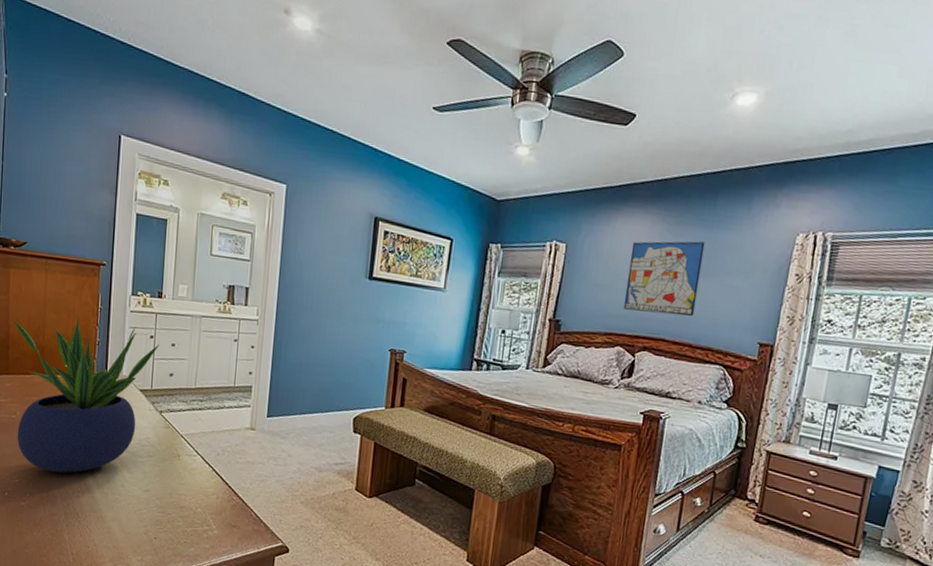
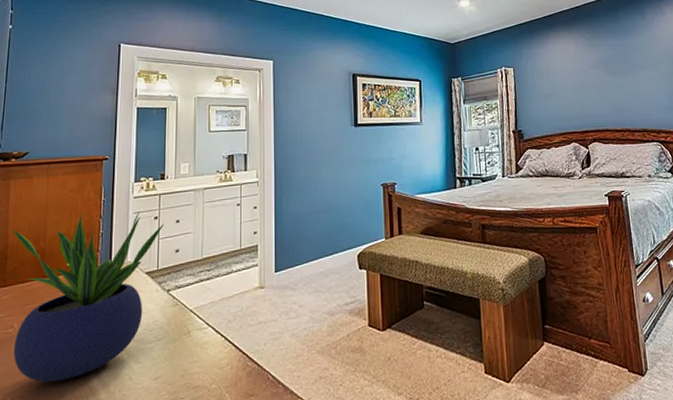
wall art: present [623,241,705,316] -> none [564,48,626,111]

